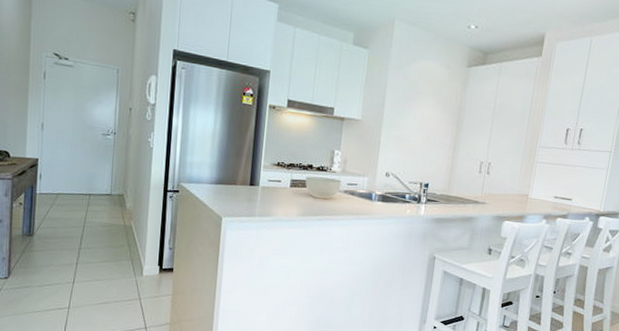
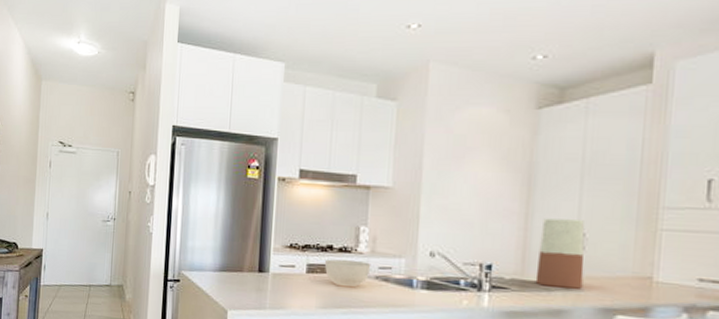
vase: none [456,150,492,203] -> present [535,218,586,290]

